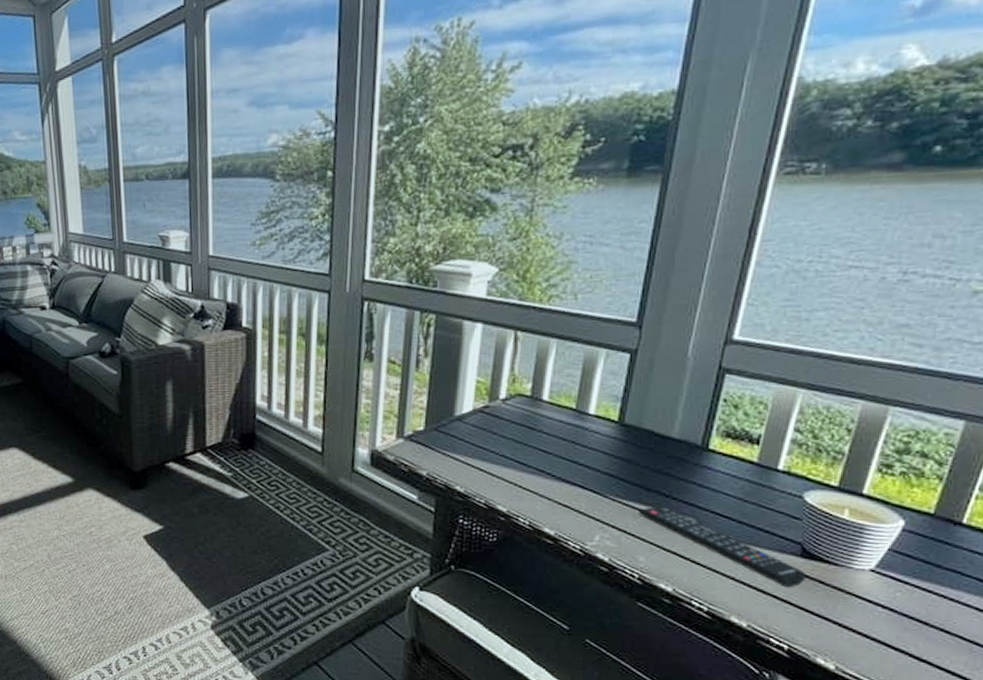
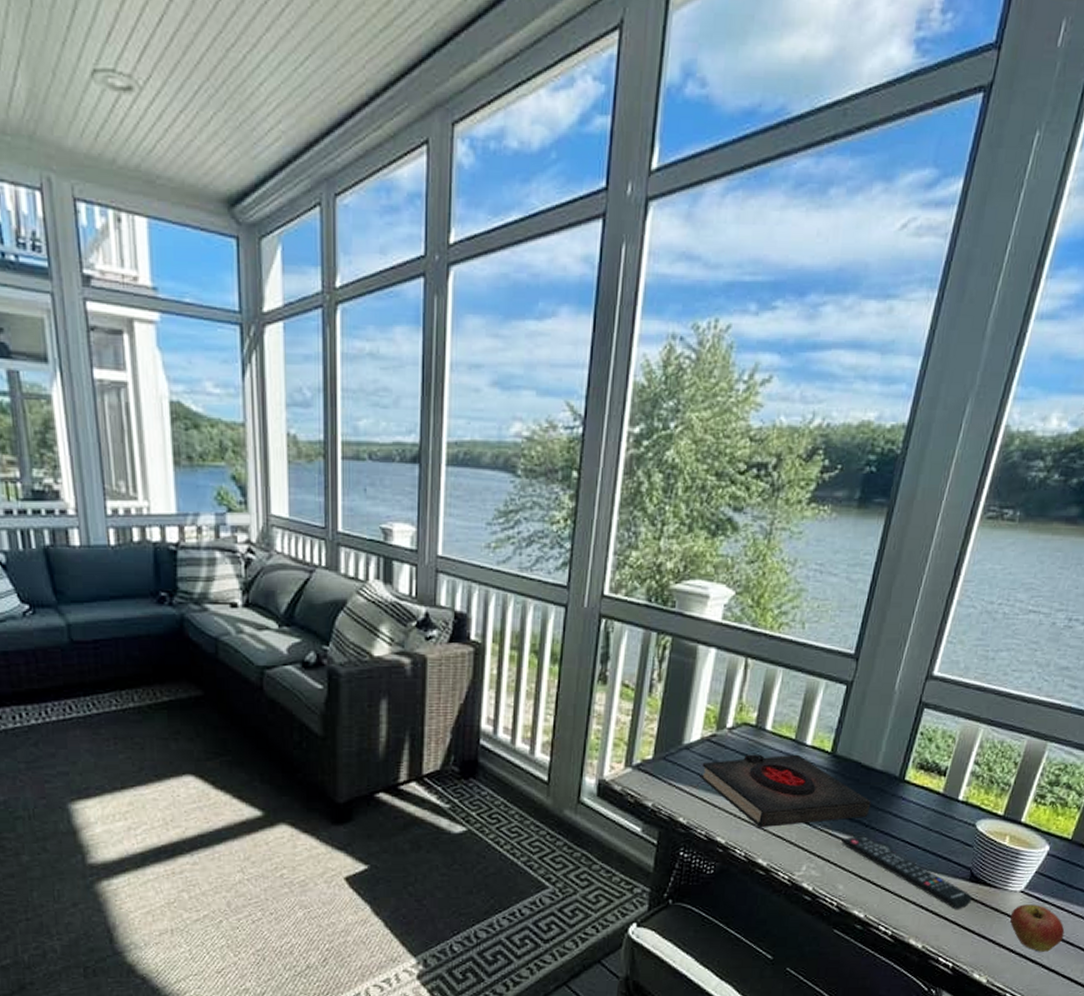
book: none [474,423,670,497] -> present [699,754,871,828]
fruit: none [858,585,936,639] -> present [1009,904,1065,952]

